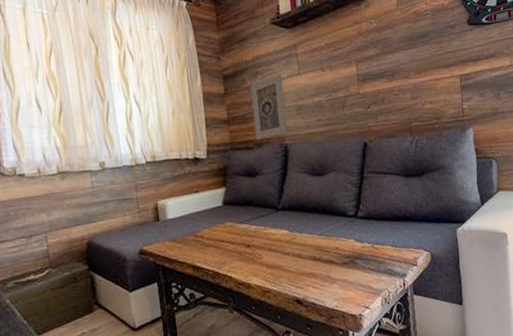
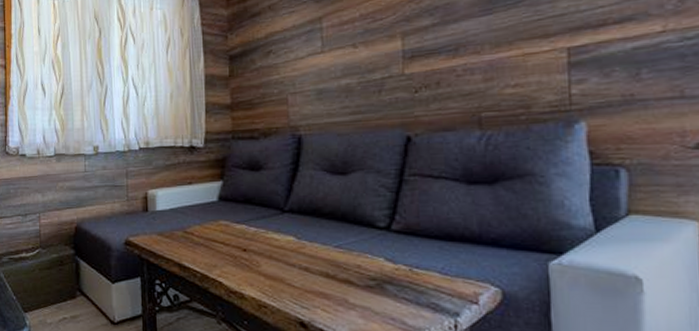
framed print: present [250,74,287,139] -> none [260,52,303,128]

